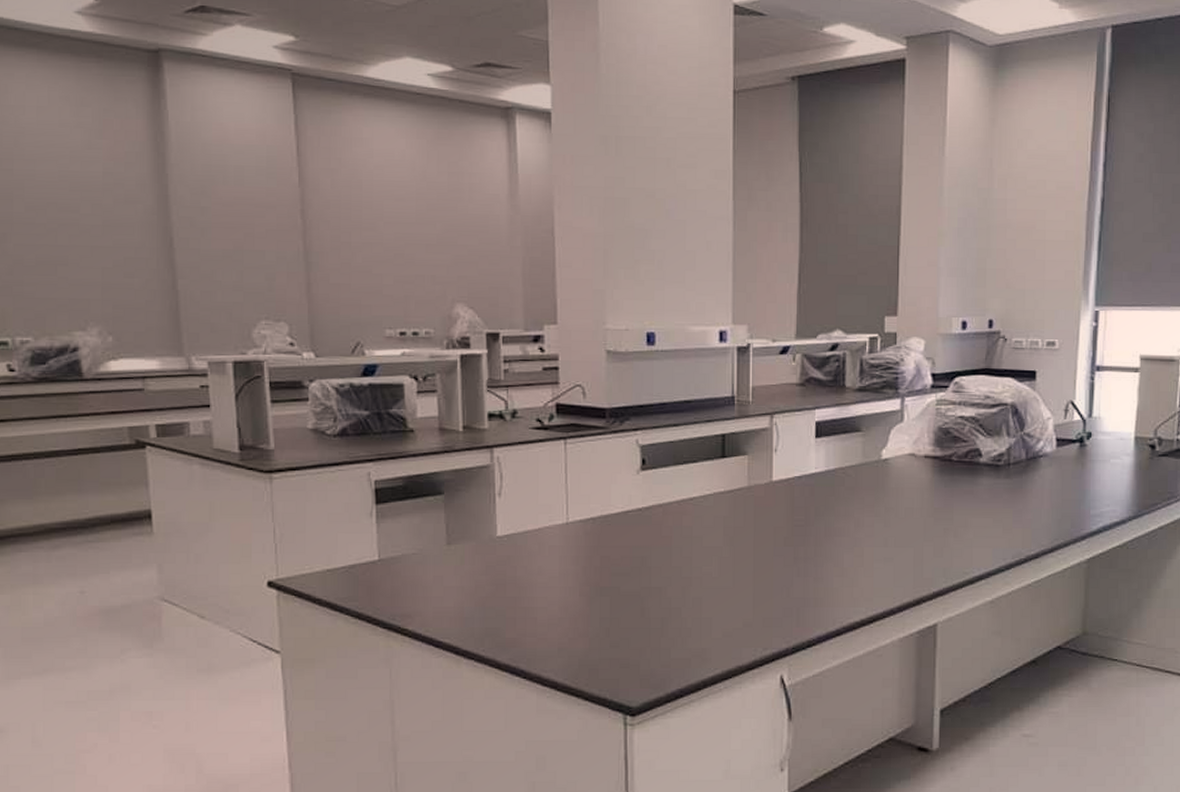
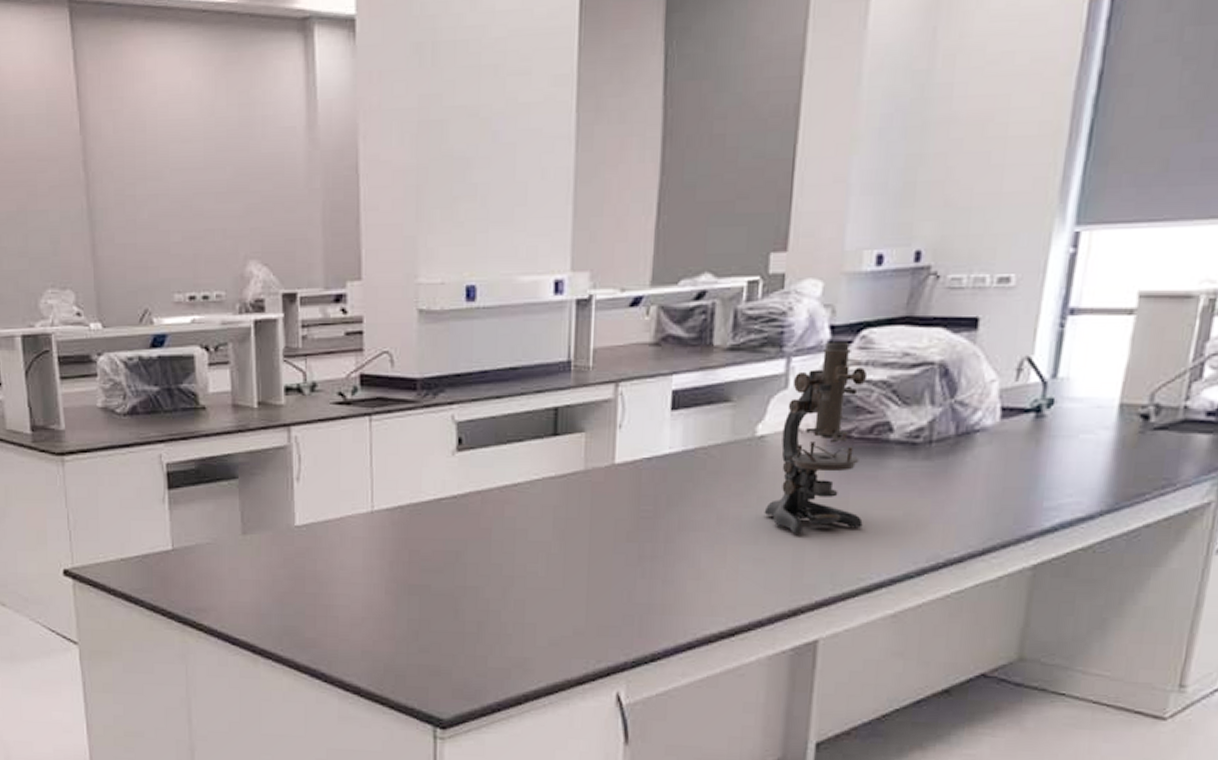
microscope: none [890,386,964,538] -> present [764,341,868,534]

